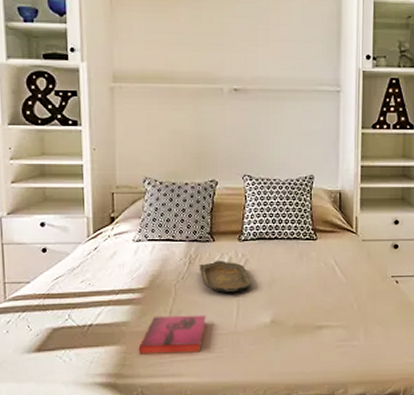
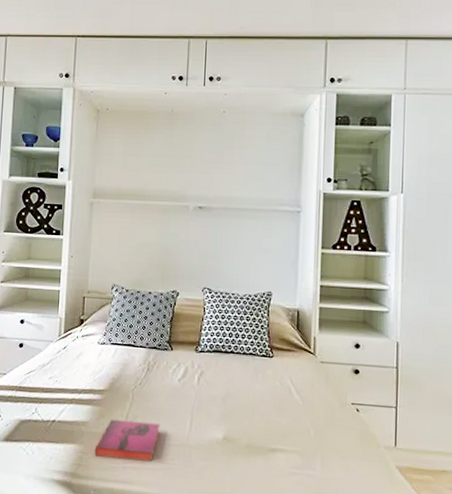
serving tray: present [199,261,252,293] -> none [156,370,207,404]

